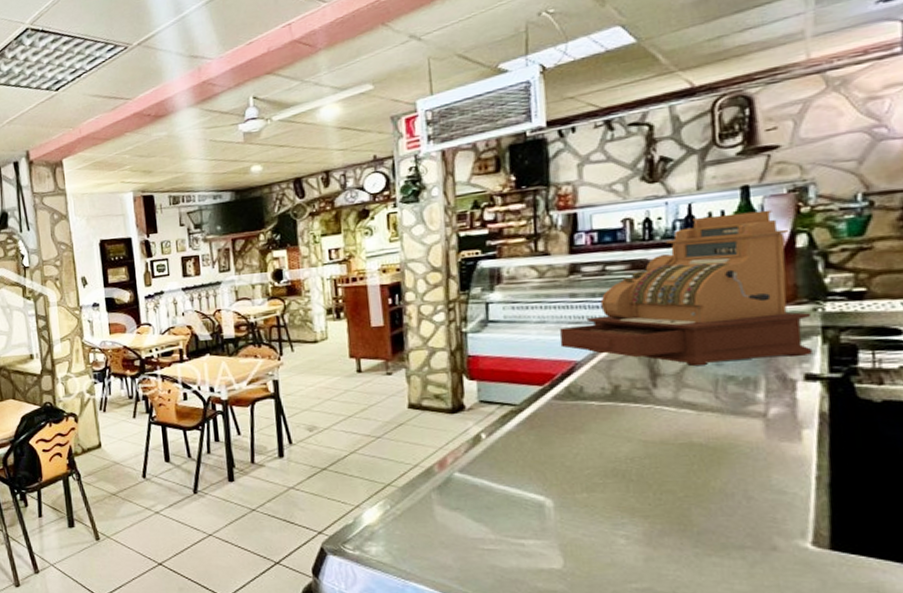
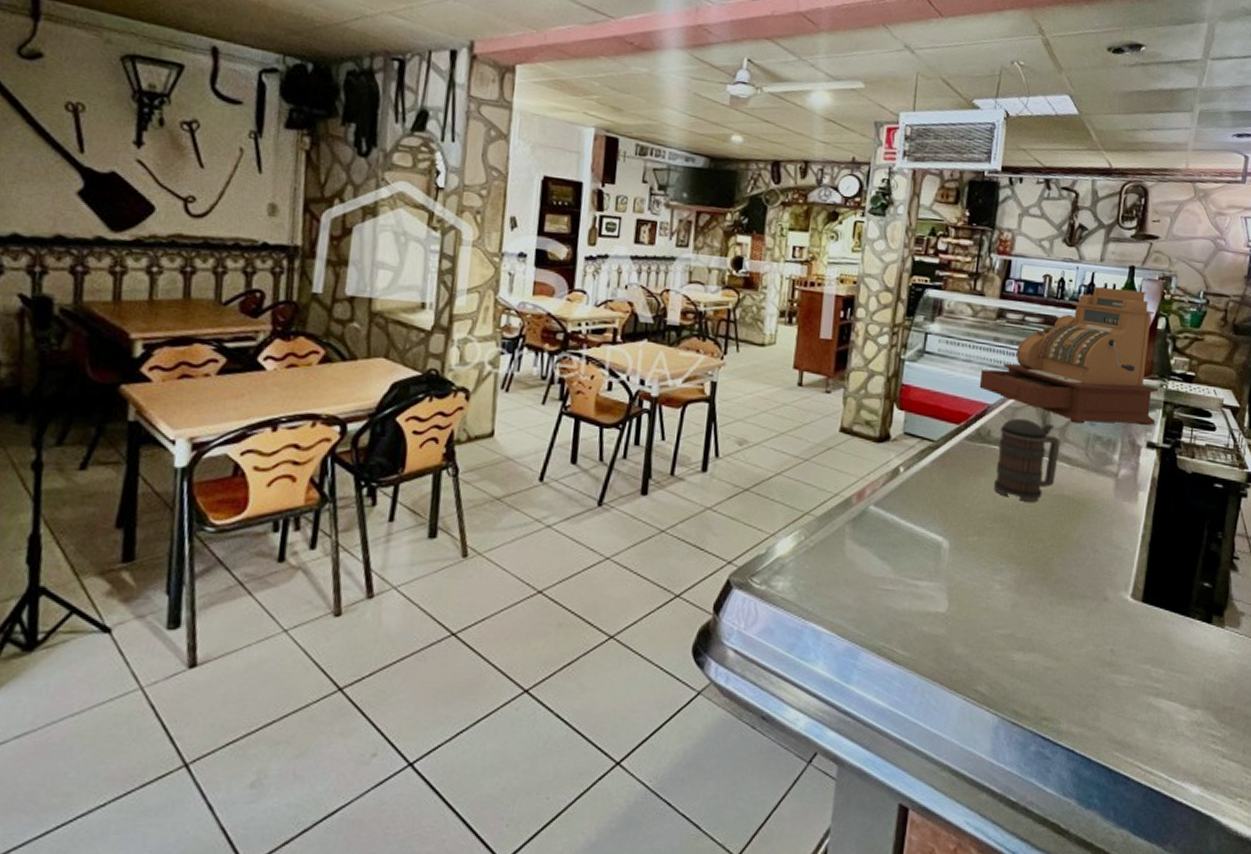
beer mug: none [594,369,679,454] -> present [994,418,1061,502]

